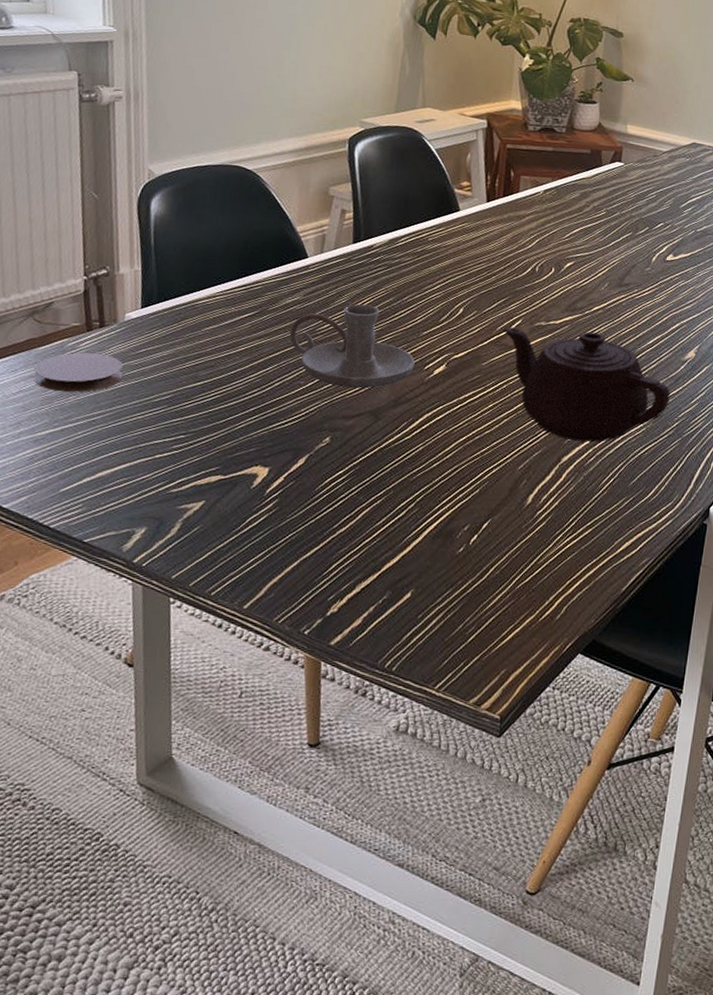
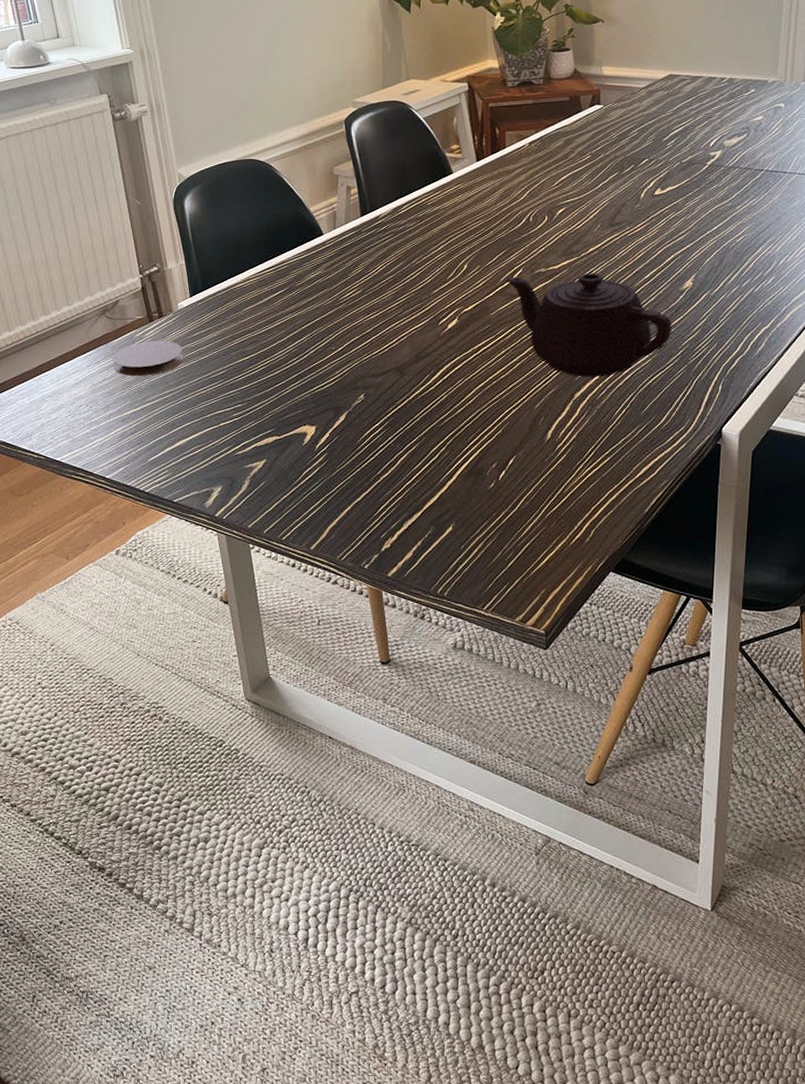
candle holder: present [289,304,415,389] -> none [317,271,429,348]

